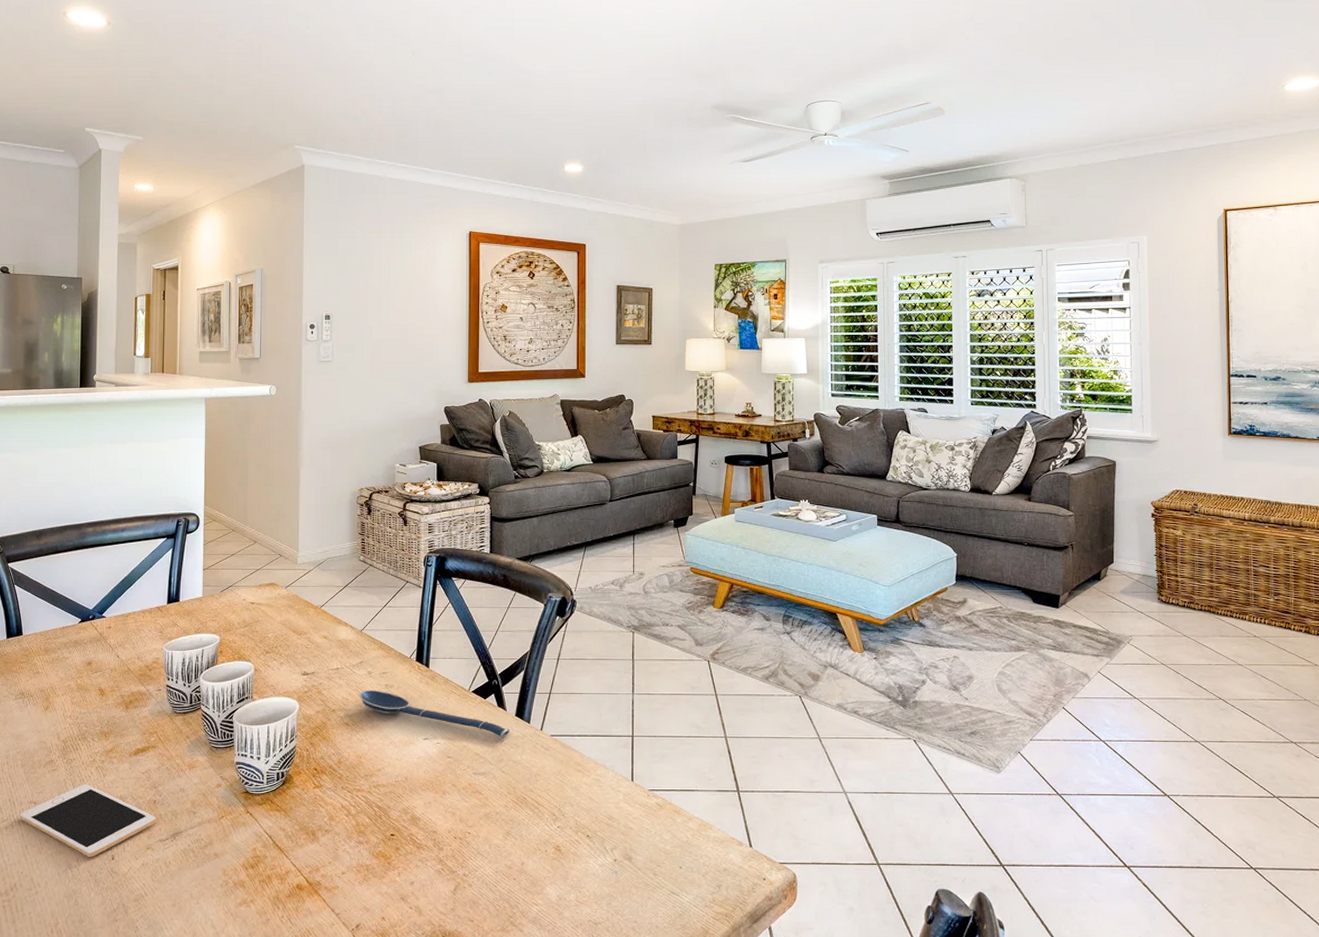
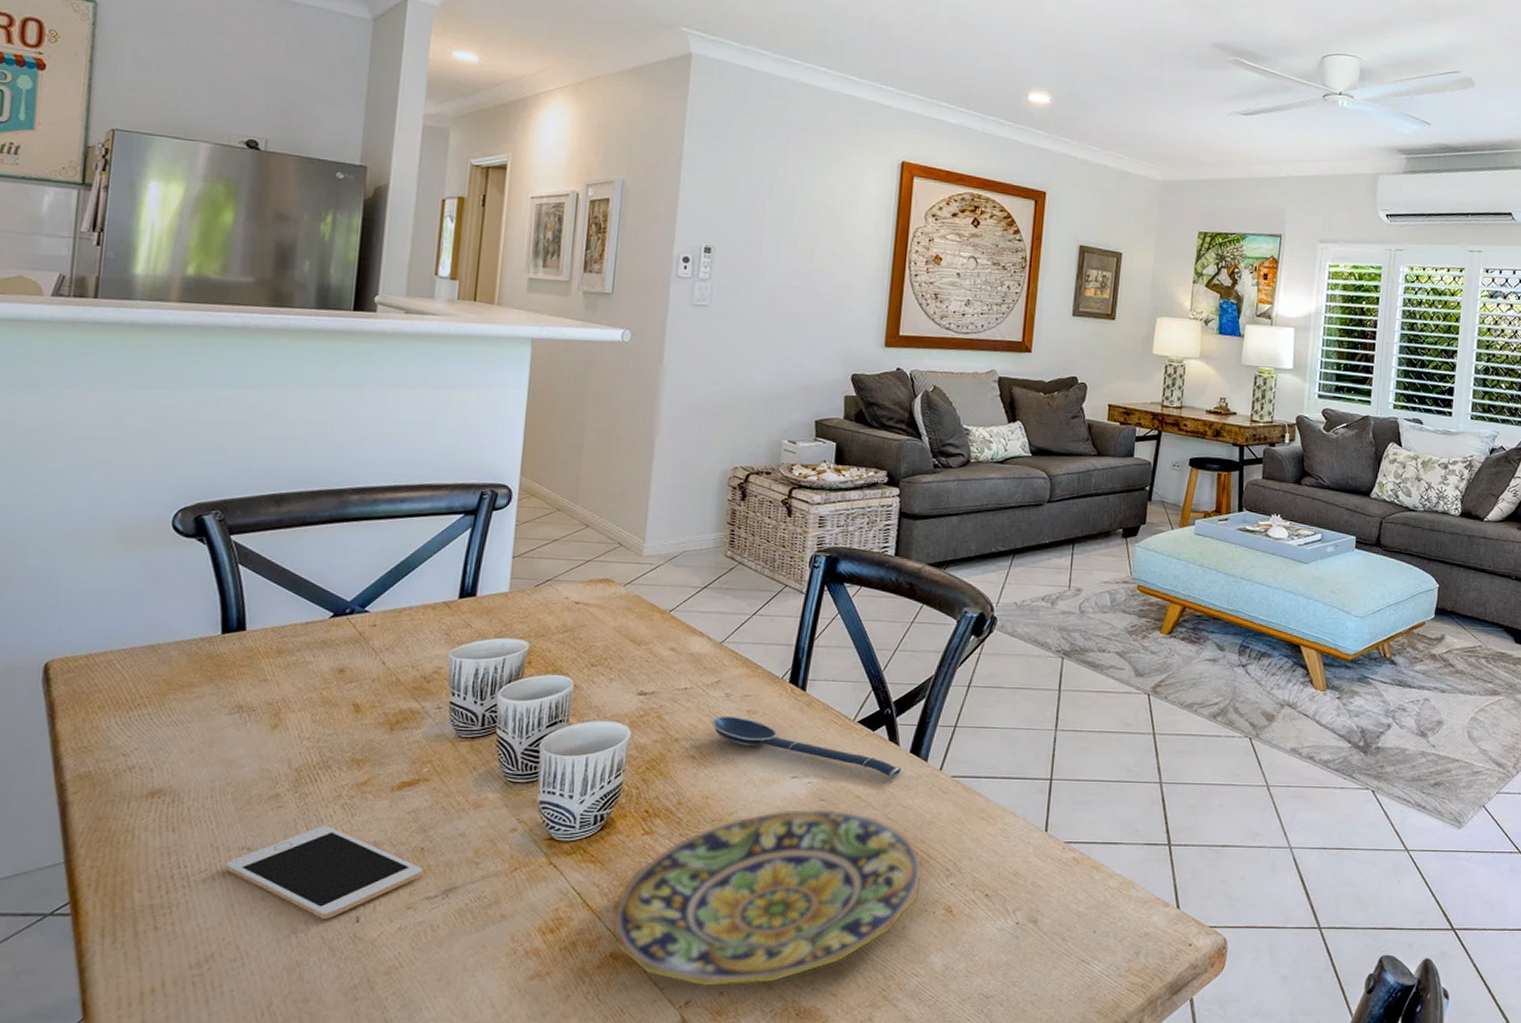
plate: none [295,765,534,913] -> present [611,809,924,987]

